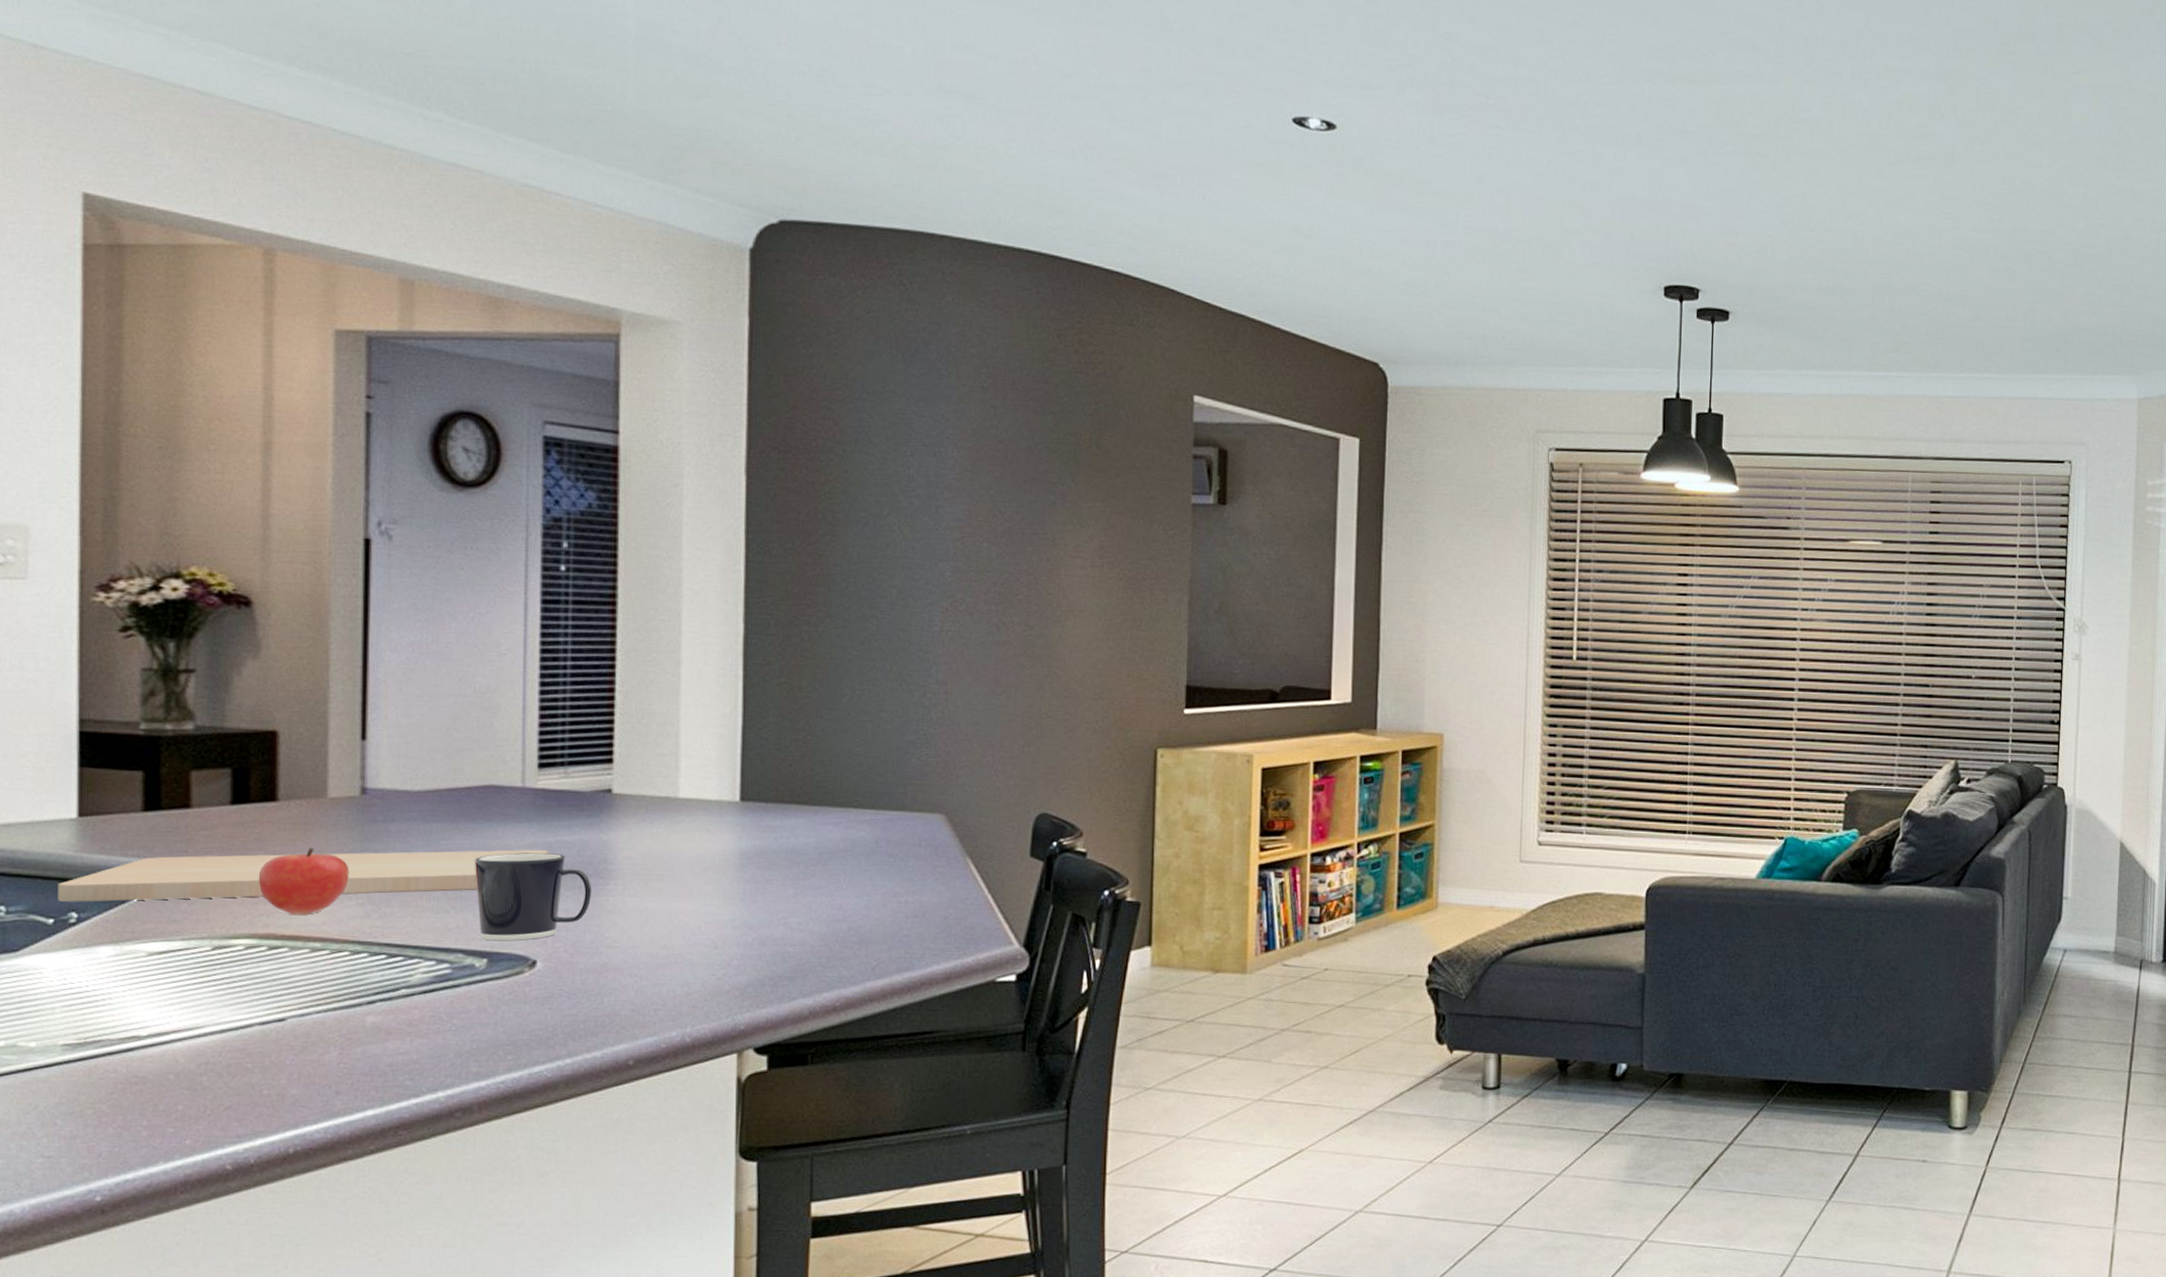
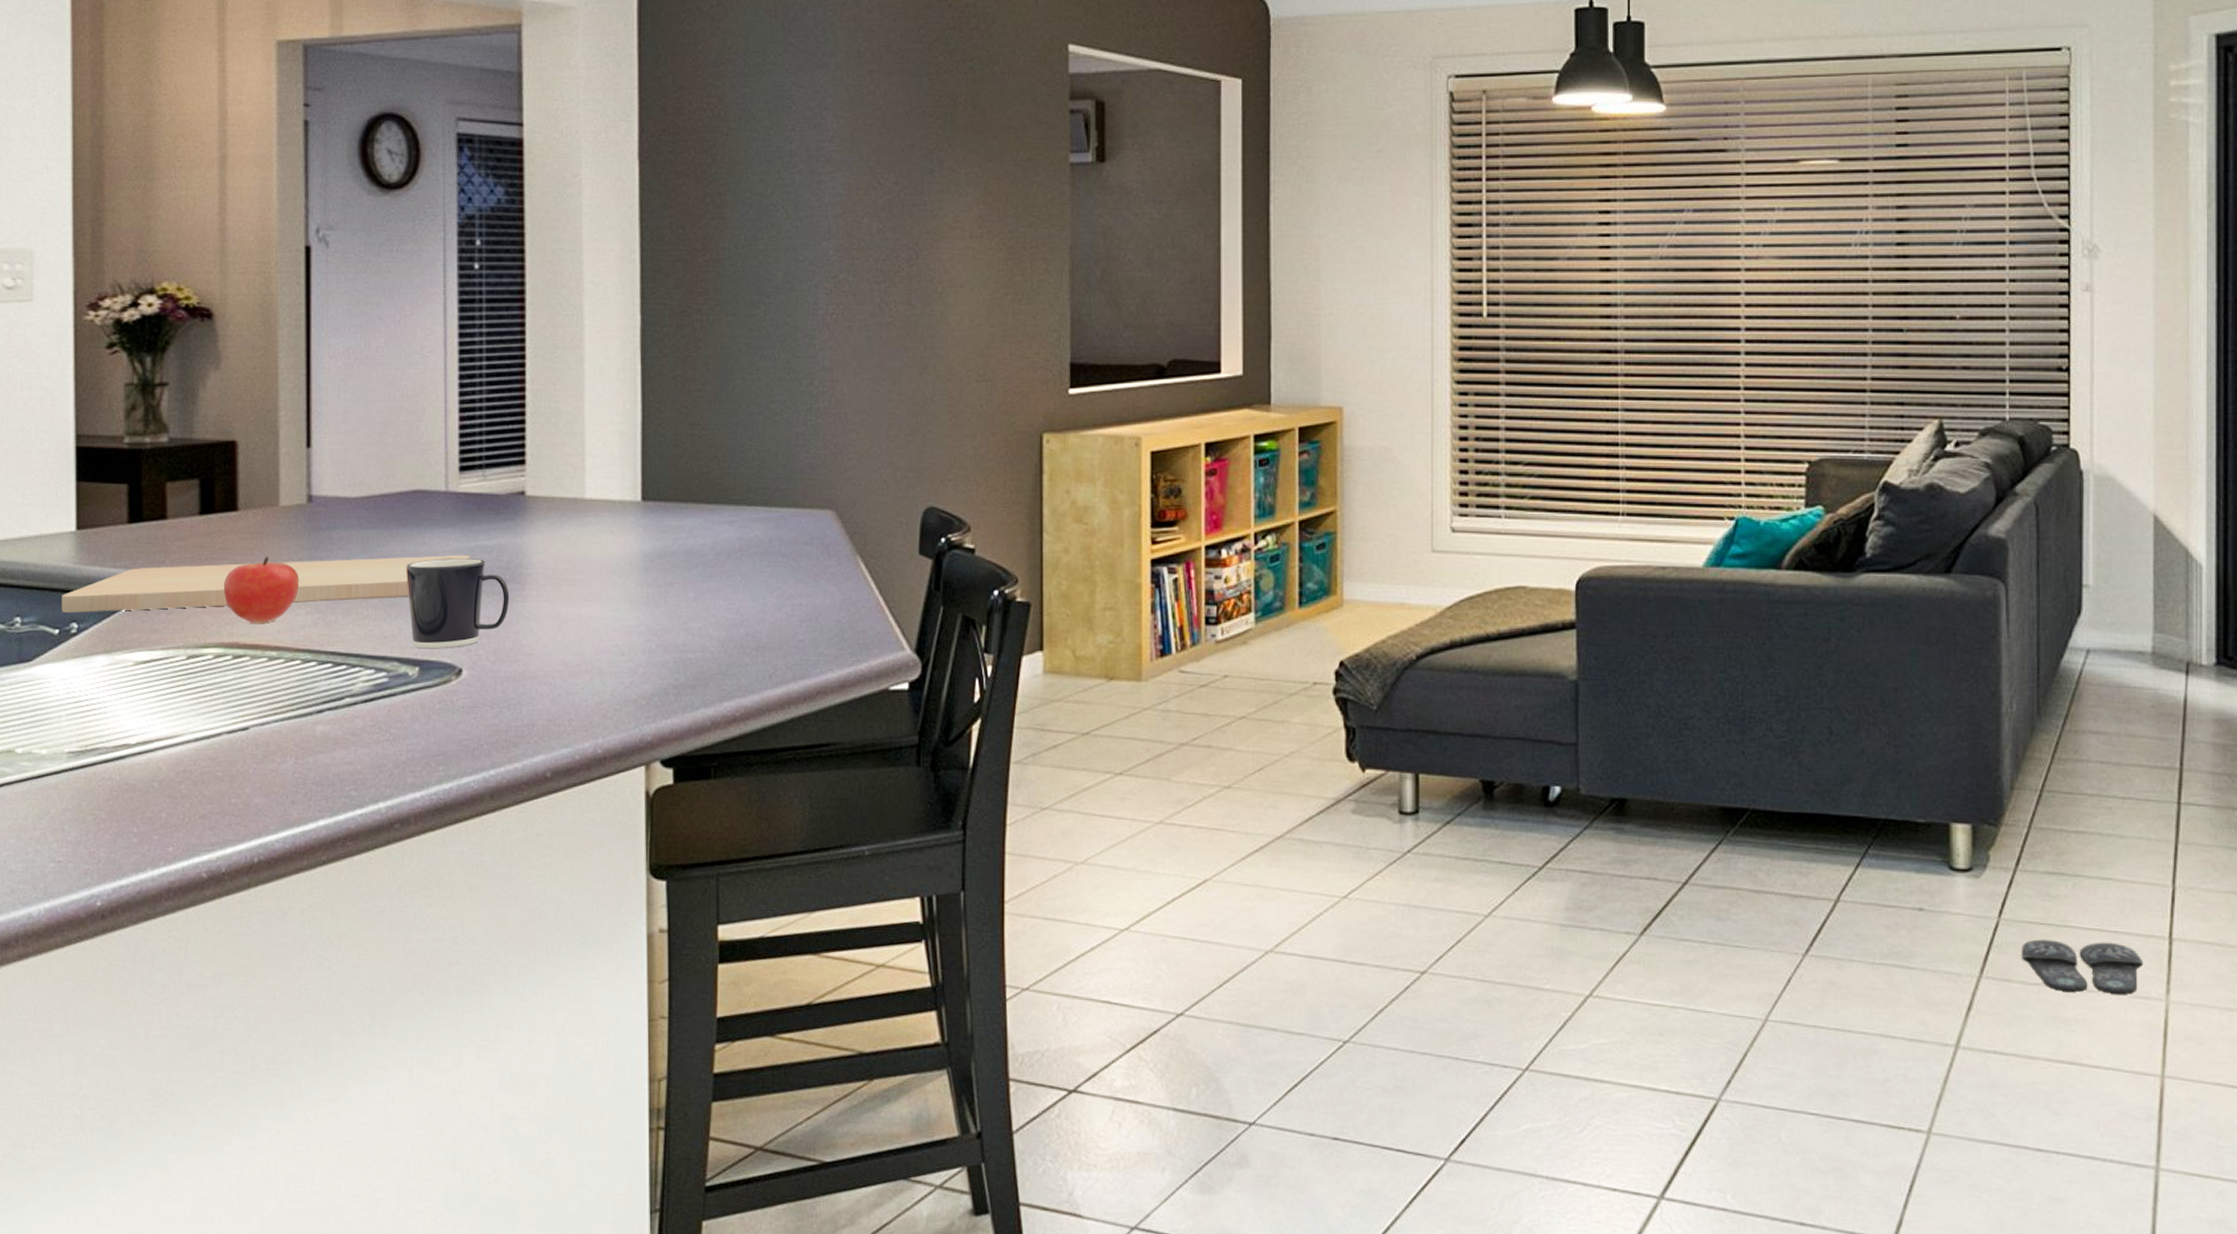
slippers: none [2003,1183,2098,1225] -> present [2022,939,2144,994]

